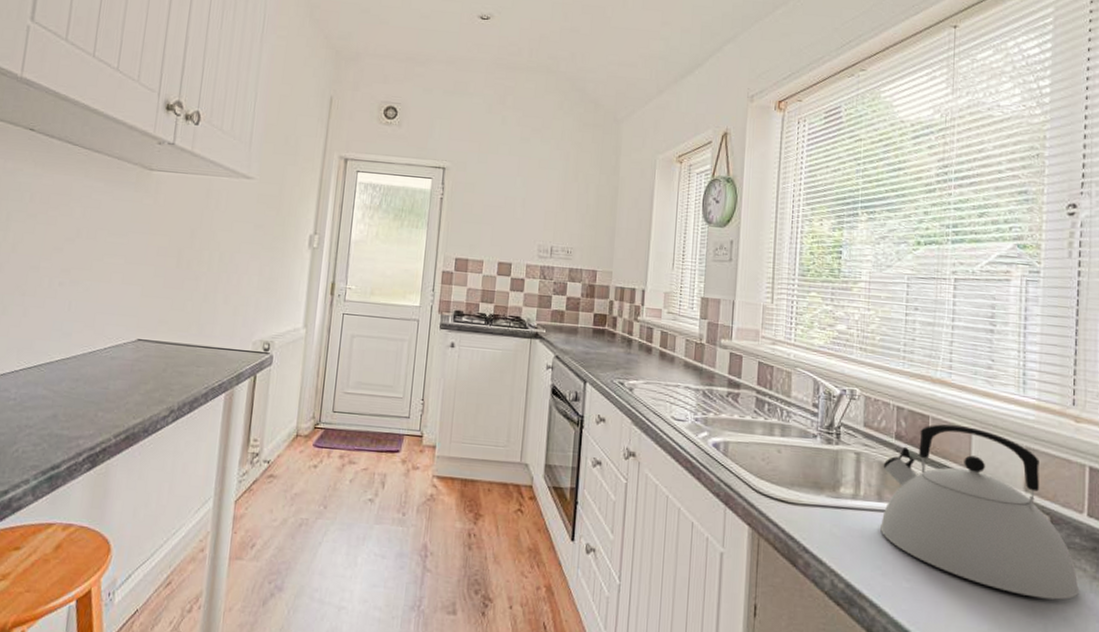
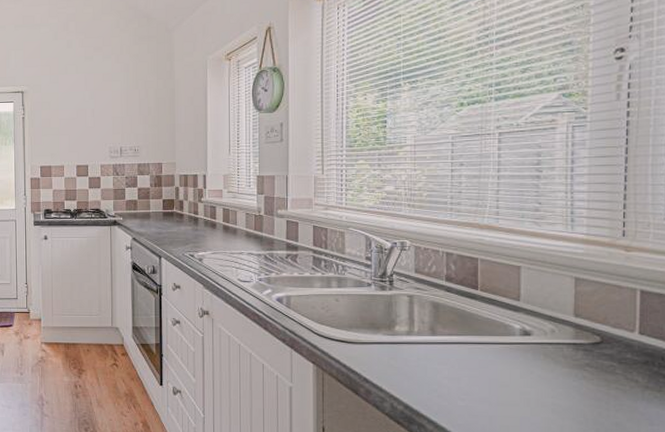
kettle: present [880,424,1079,600] -> none [435,263,631,408]

